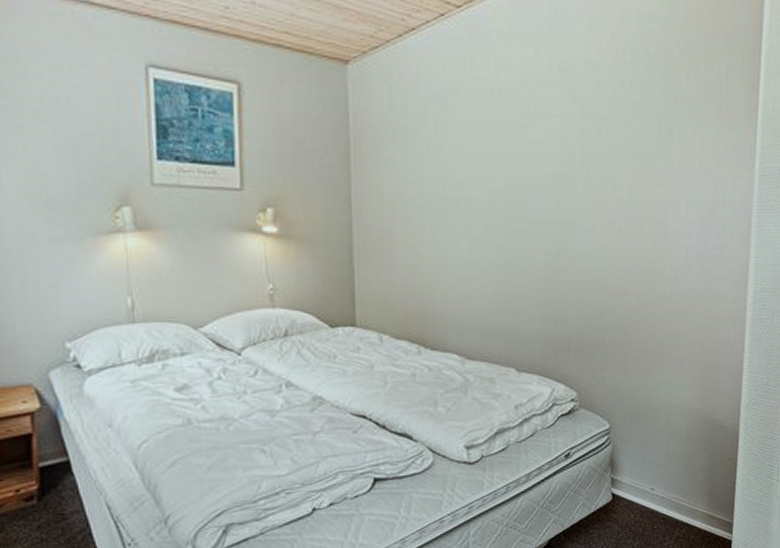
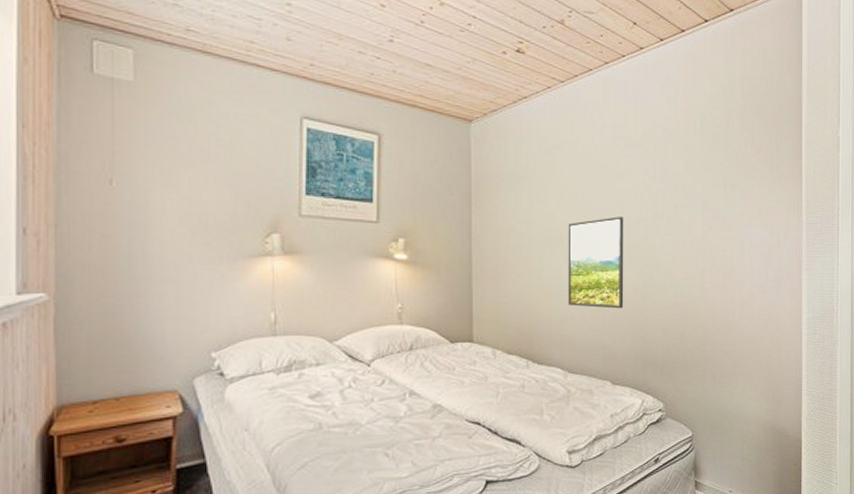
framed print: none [465,174,533,285] -> present [568,216,624,309]

